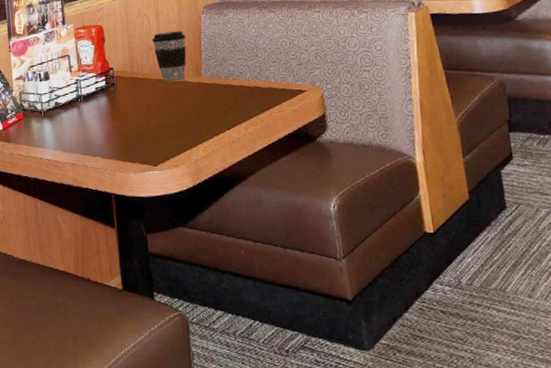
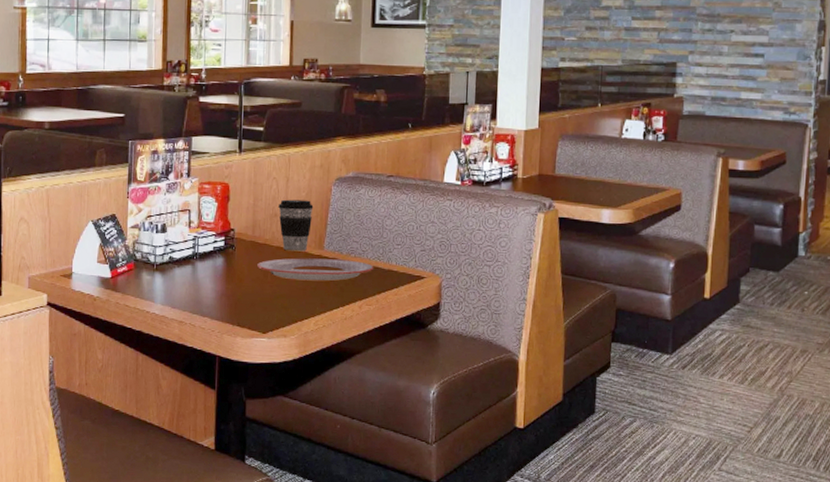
plate: none [140,83,254,110] -> present [257,258,374,281]

